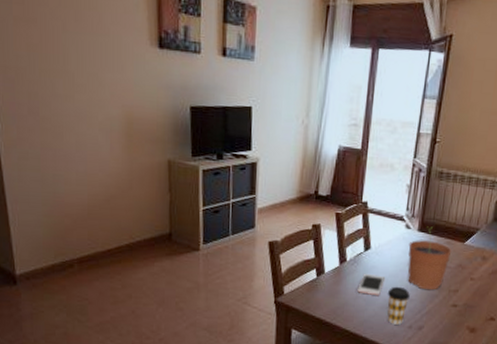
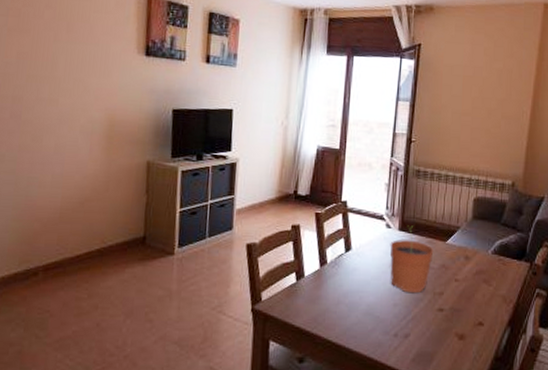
cell phone: present [357,273,385,296] -> none [339,276,367,301]
coffee cup: present [387,286,410,325] -> none [370,289,394,333]

